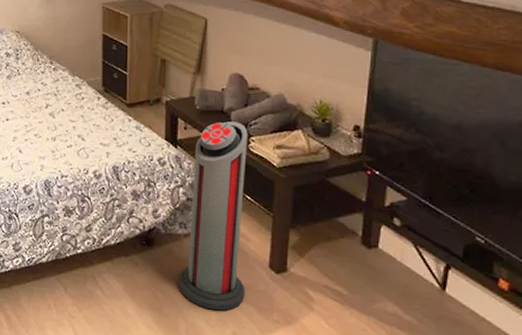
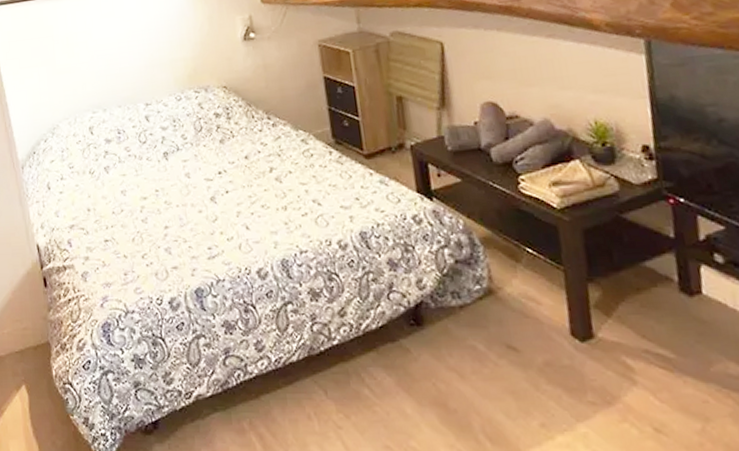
air purifier: present [178,121,248,311] -> none [454,159,548,398]

